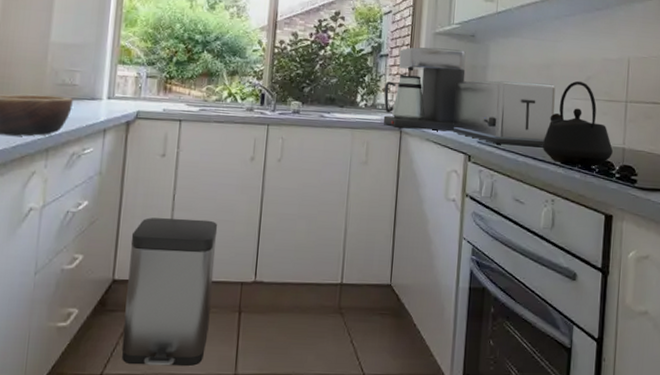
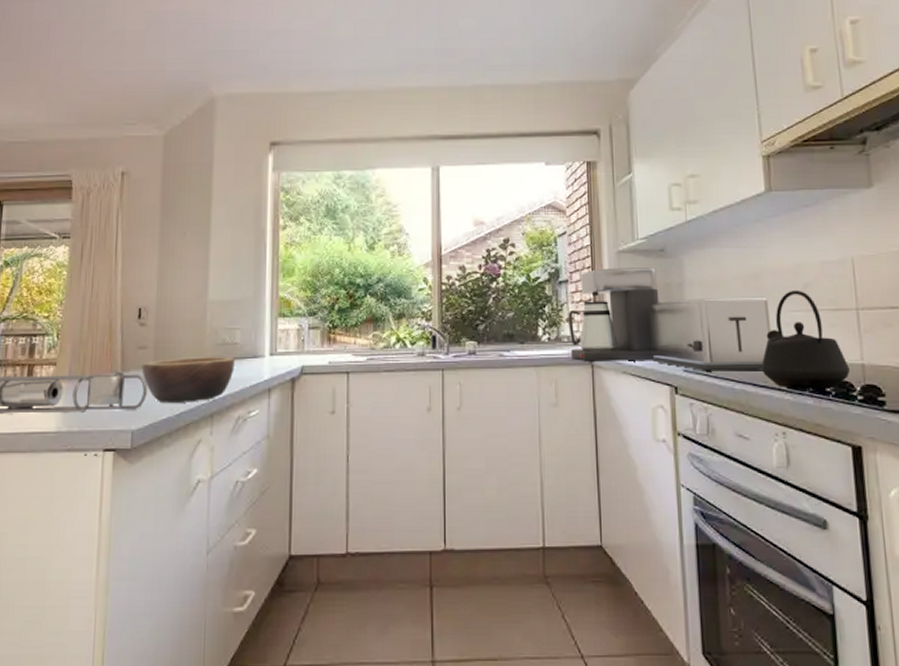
pedal bin: present [121,217,218,366] -> none [304,481,398,654]

